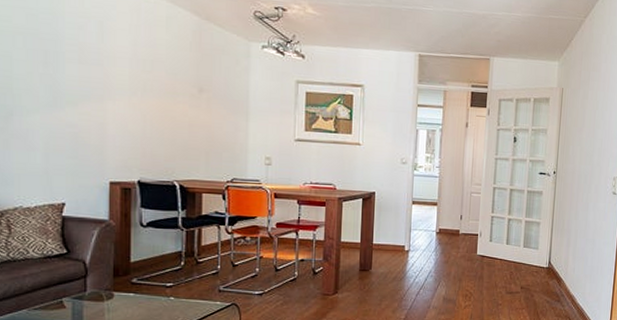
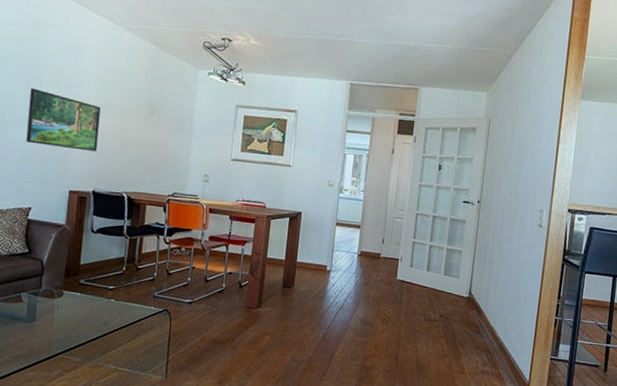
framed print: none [51,66,139,137] -> present [26,87,101,152]

